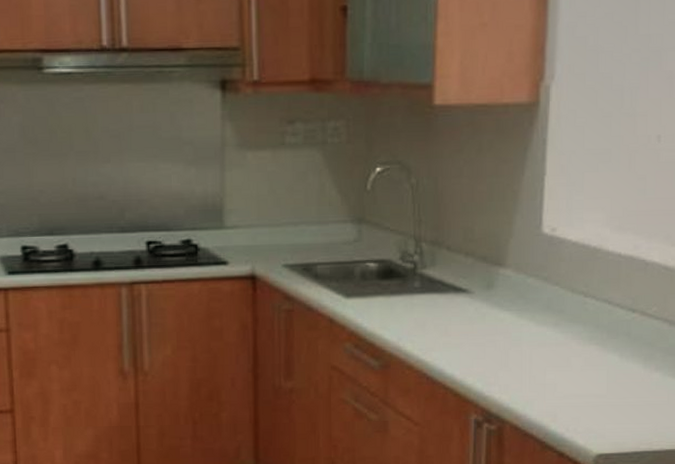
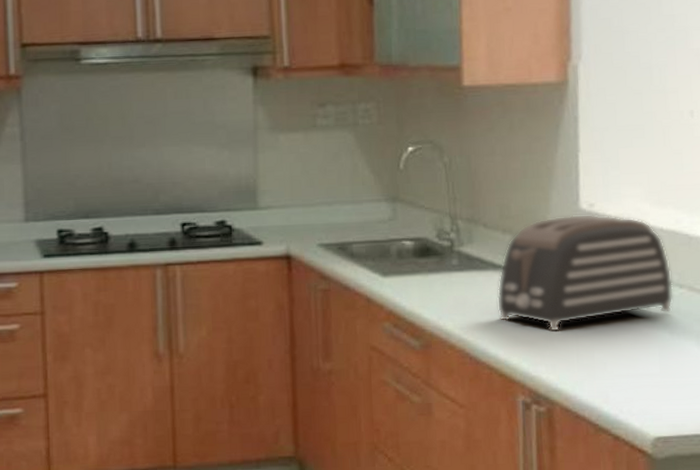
toaster: none [455,238,626,354] -> present [496,214,674,333]

